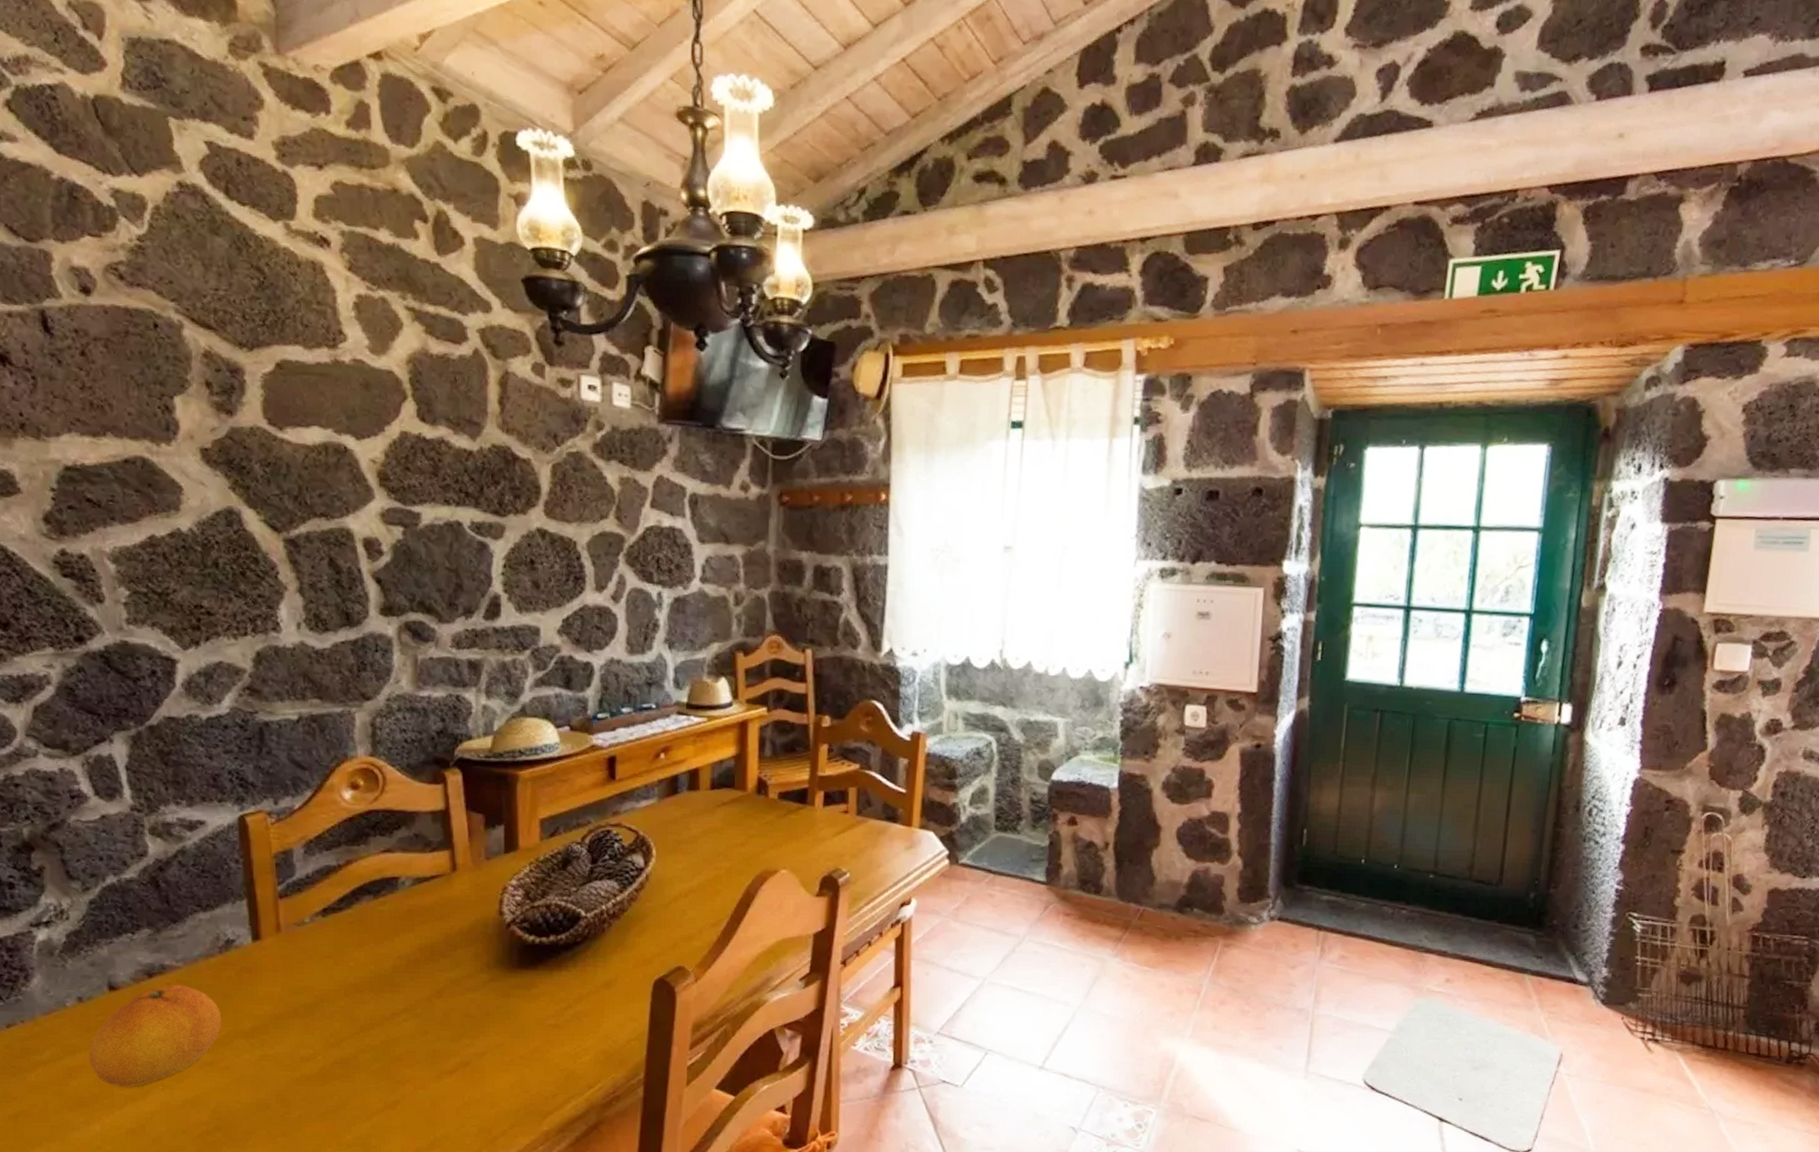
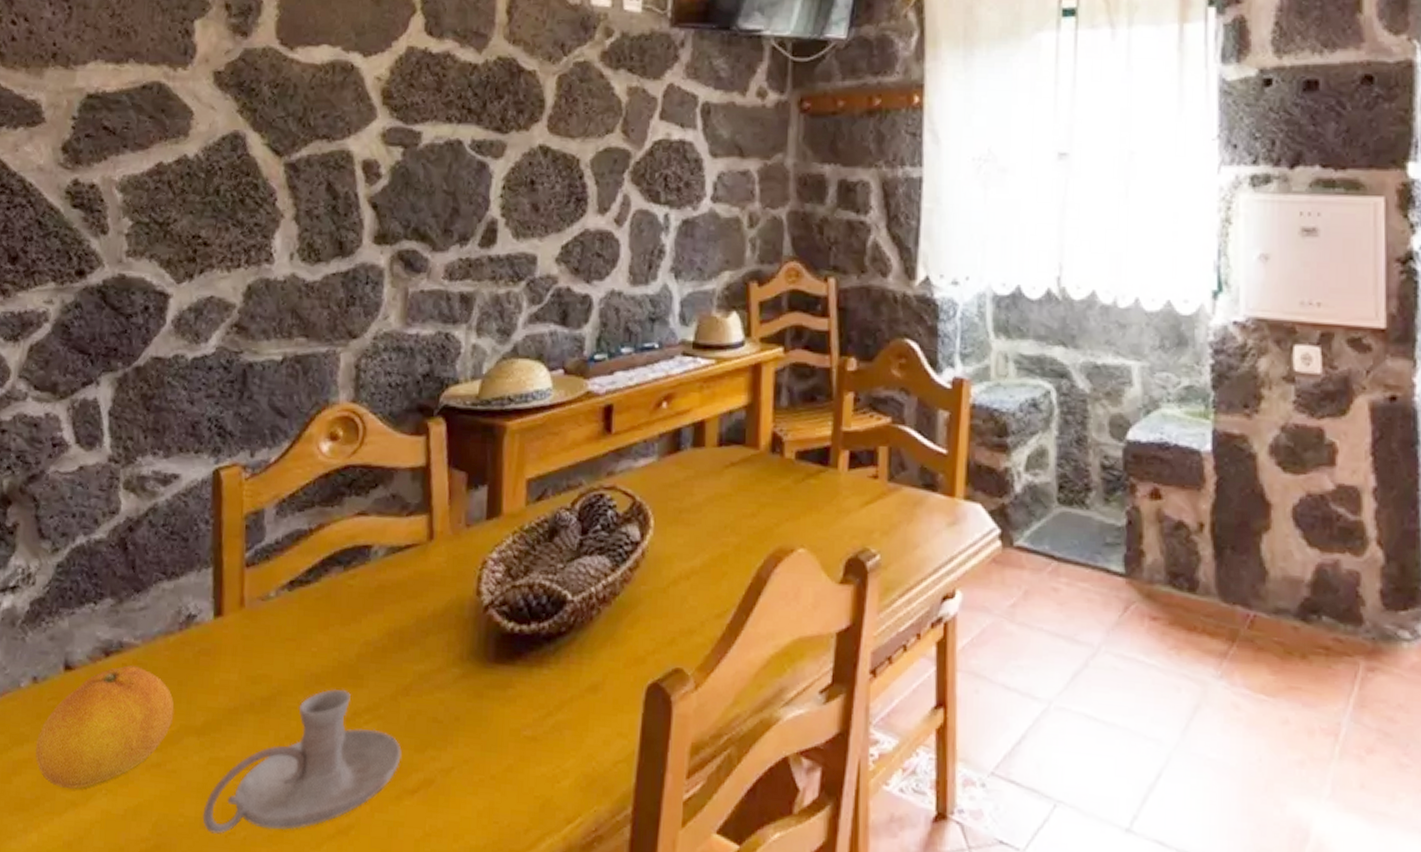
candle holder: none [258,995,439,1115] -> present [202,689,402,834]

